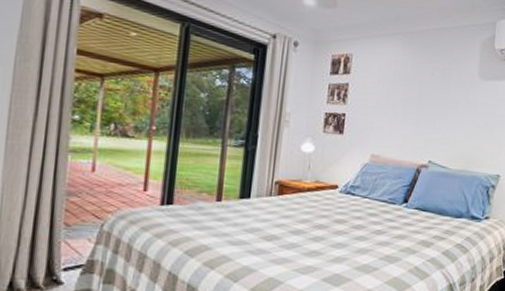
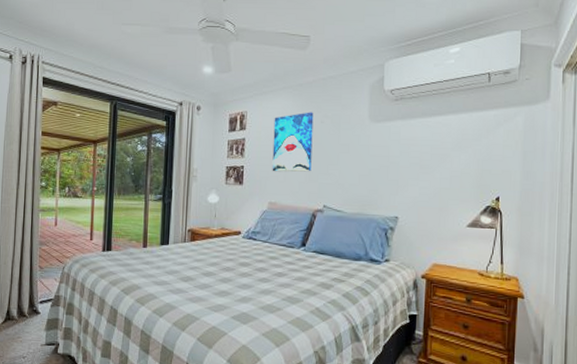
wall art: none [376,62,424,125] -> present [272,112,314,172]

